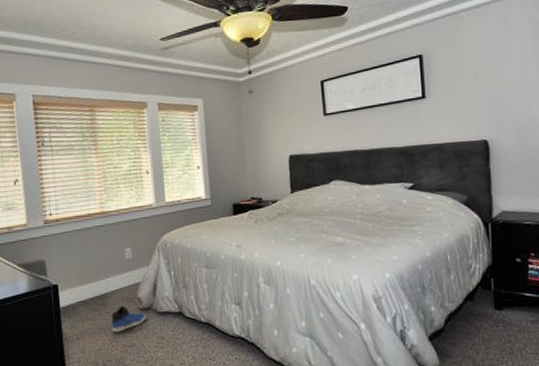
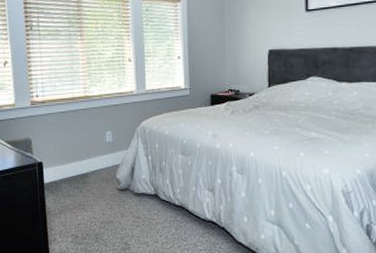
sneaker: present [111,305,146,333] -> none [91,185,124,210]

